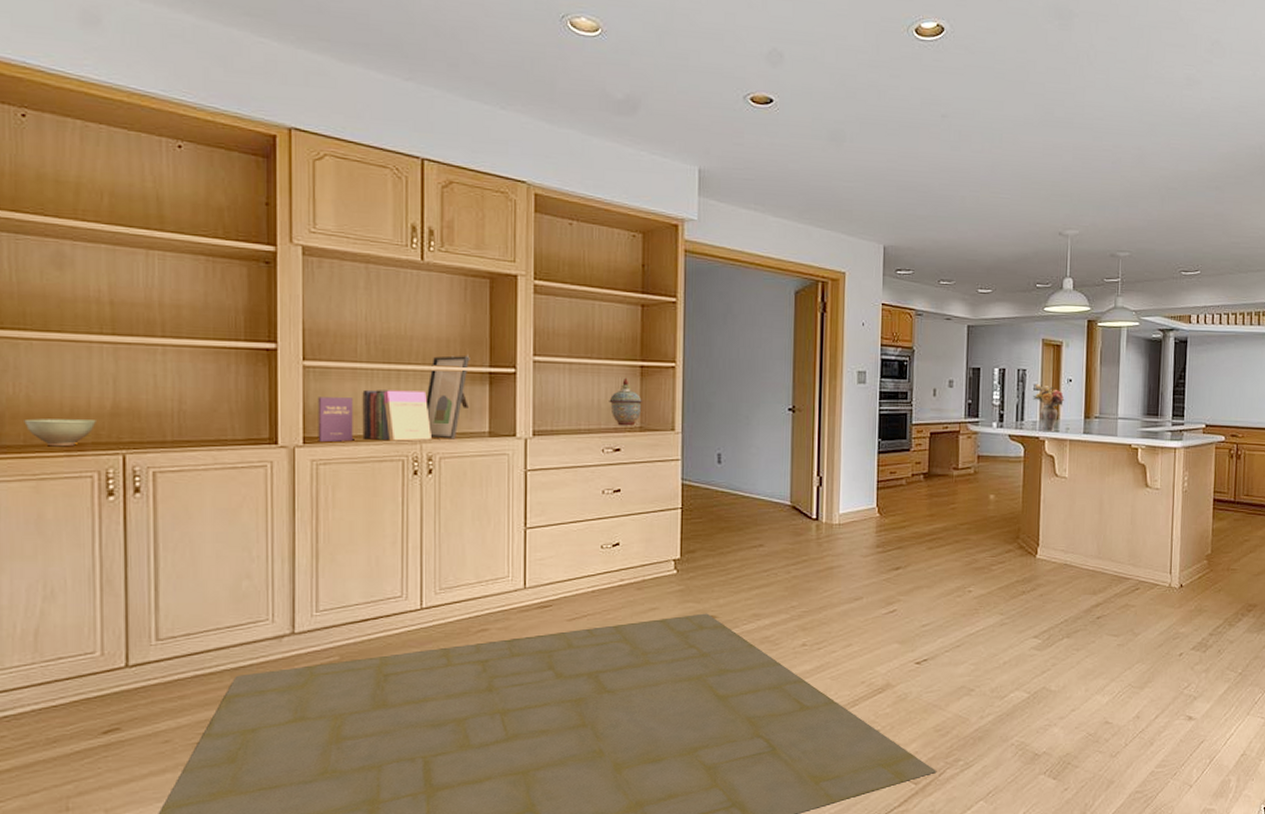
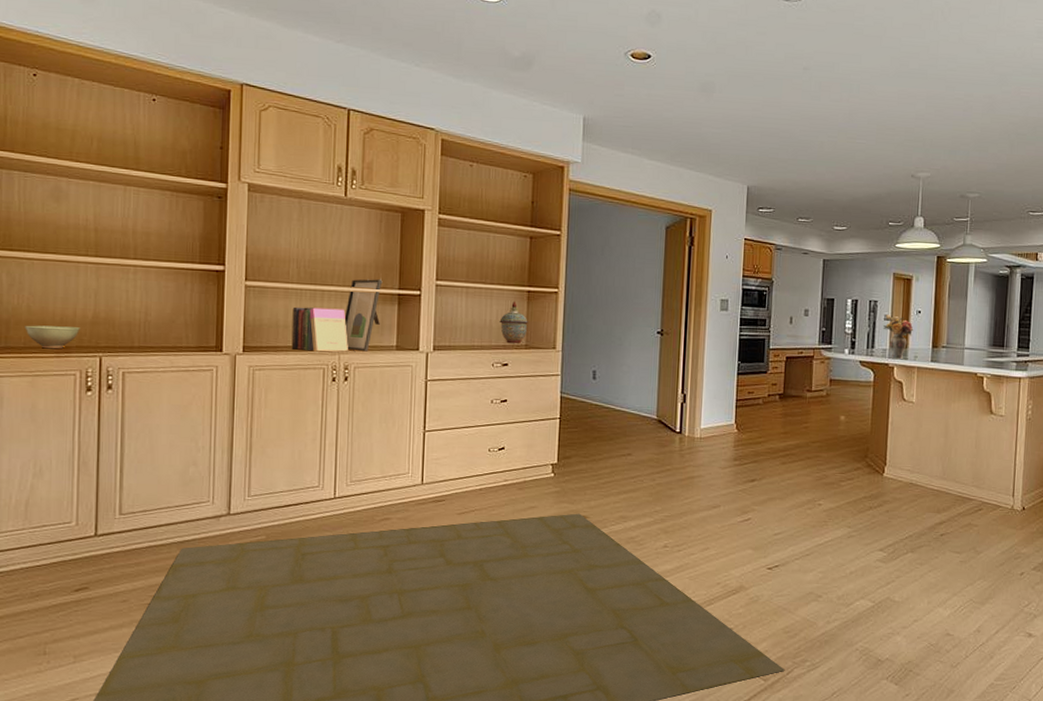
book: present [317,397,353,443] -> none [255,312,285,351]

